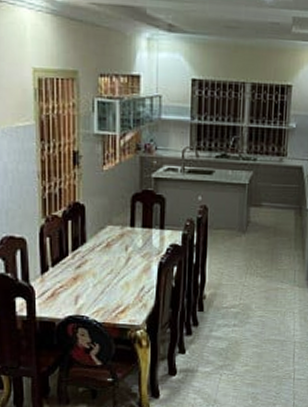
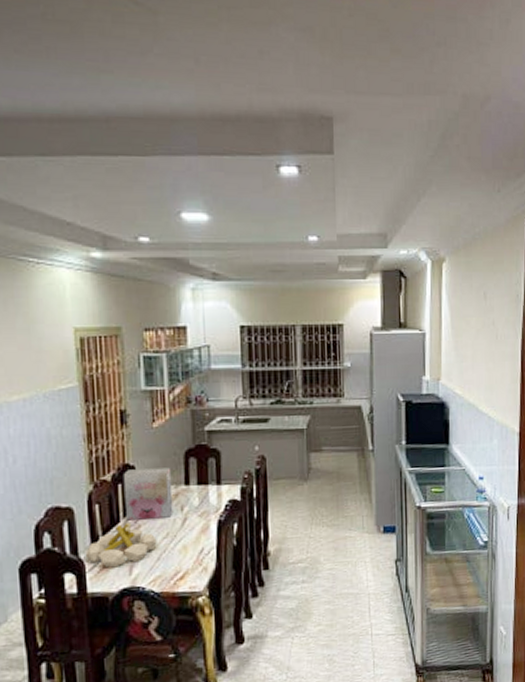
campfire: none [35,256,102,296] -> present [85,522,157,568]
cereal box: none [73,208,118,255] -> present [123,467,173,521]

